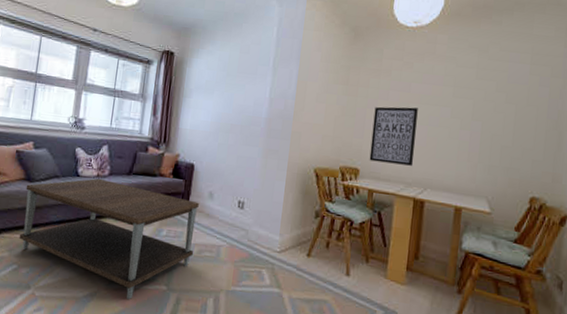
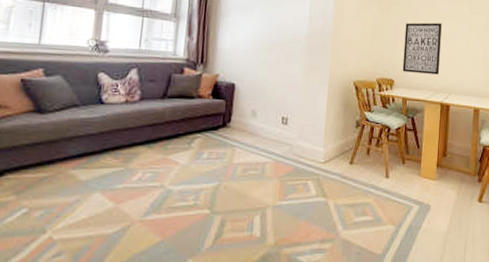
coffee table: present [19,178,199,300] -> none [28,104,242,230]

